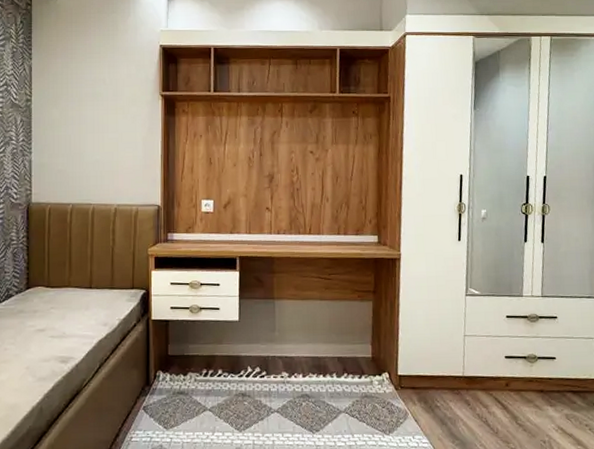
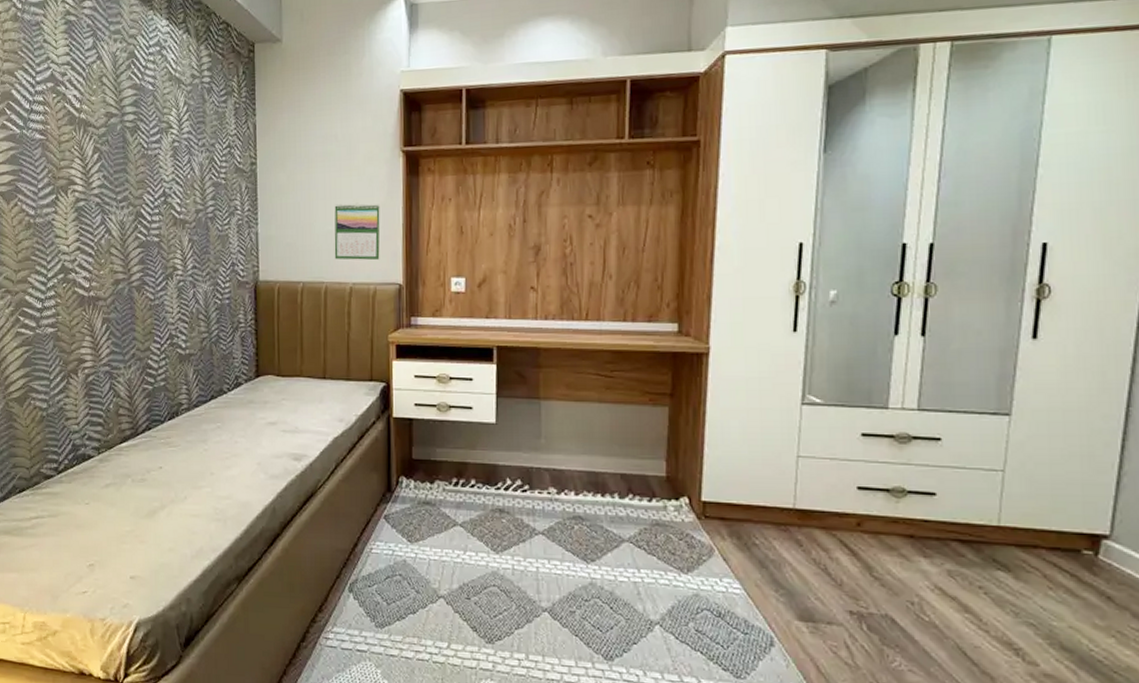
calendar: none [101,136,142,186] -> present [334,202,381,261]

